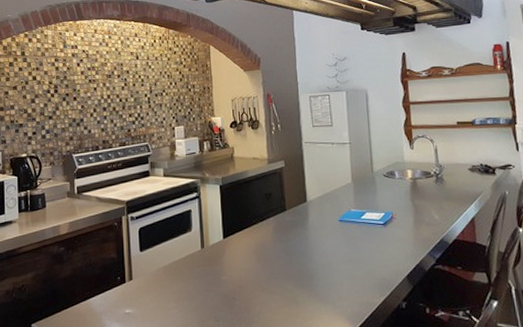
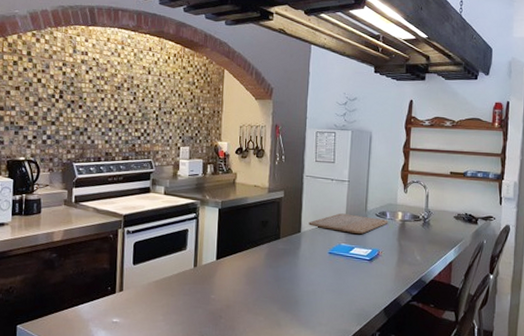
chopping board: none [314,177,398,198] -> present [308,213,388,234]

